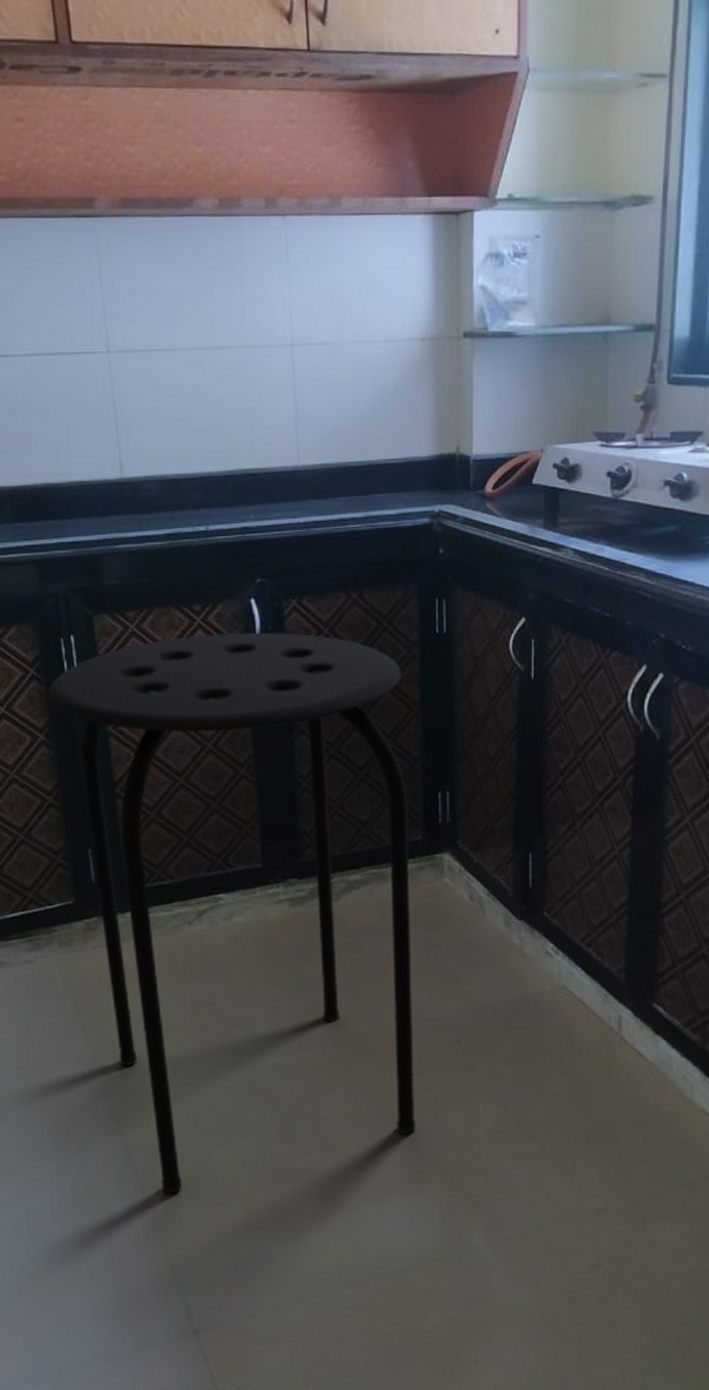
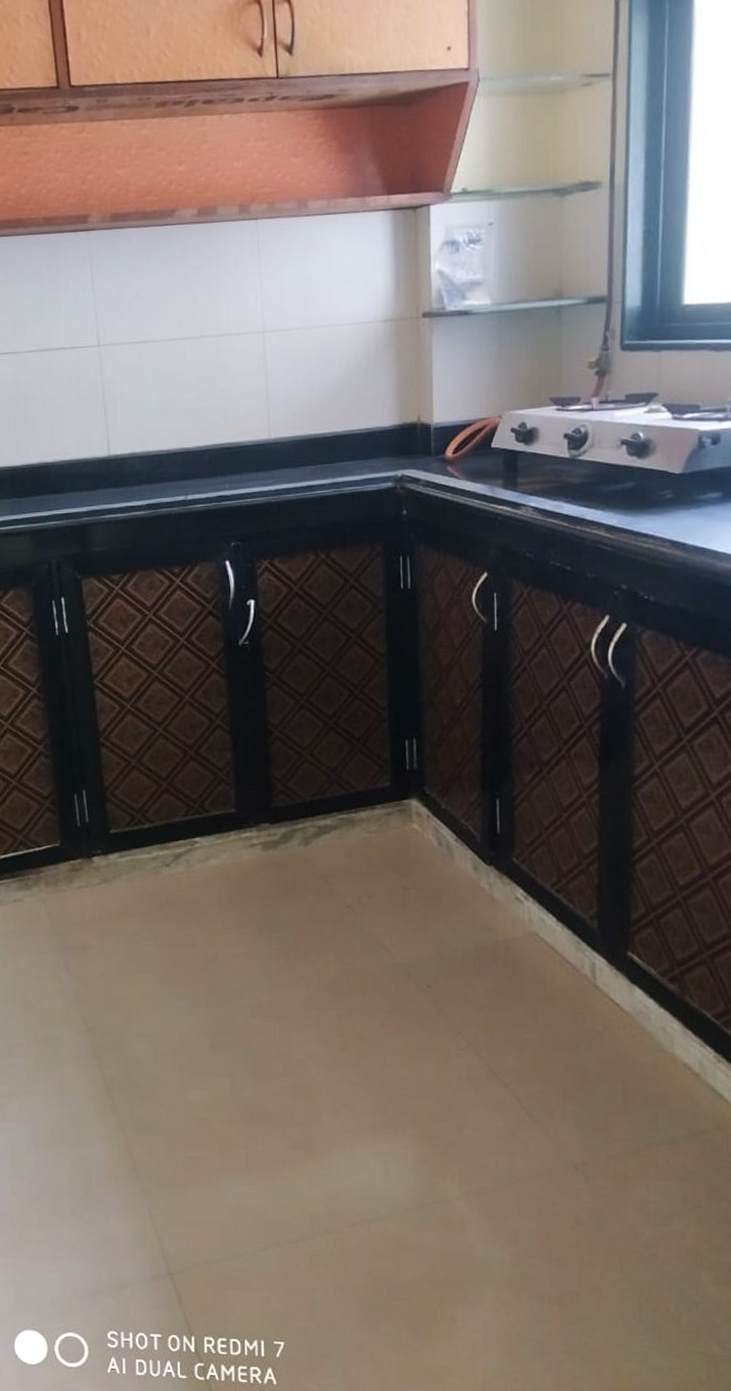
stool: present [47,632,416,1194] -> none [40,591,388,1132]

